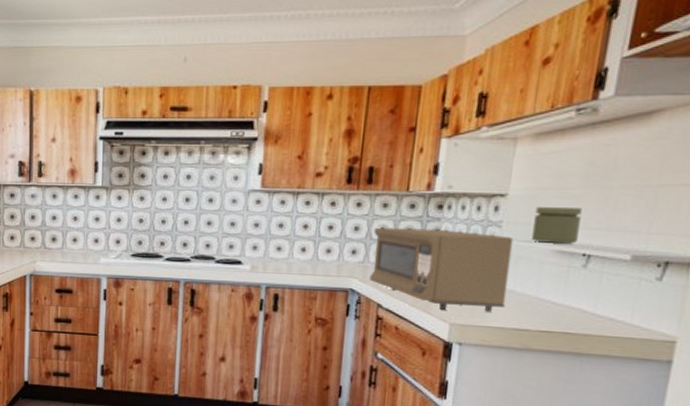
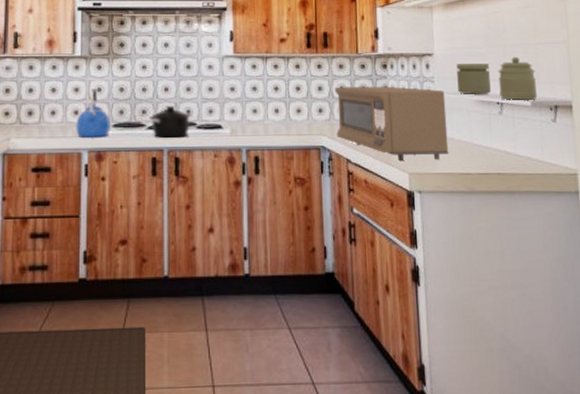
kettle: none [96,219,129,265] -> present [76,89,111,137]
saucepan: none [167,238,211,271] -> present [149,105,192,139]
jar: none [588,200,649,254] -> present [498,56,537,100]

